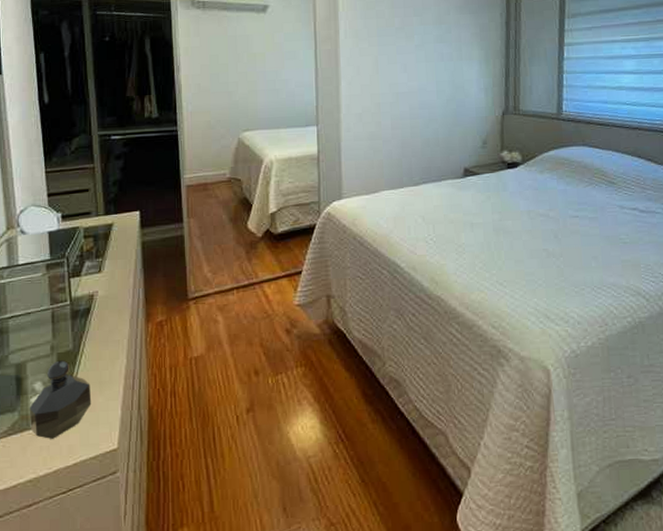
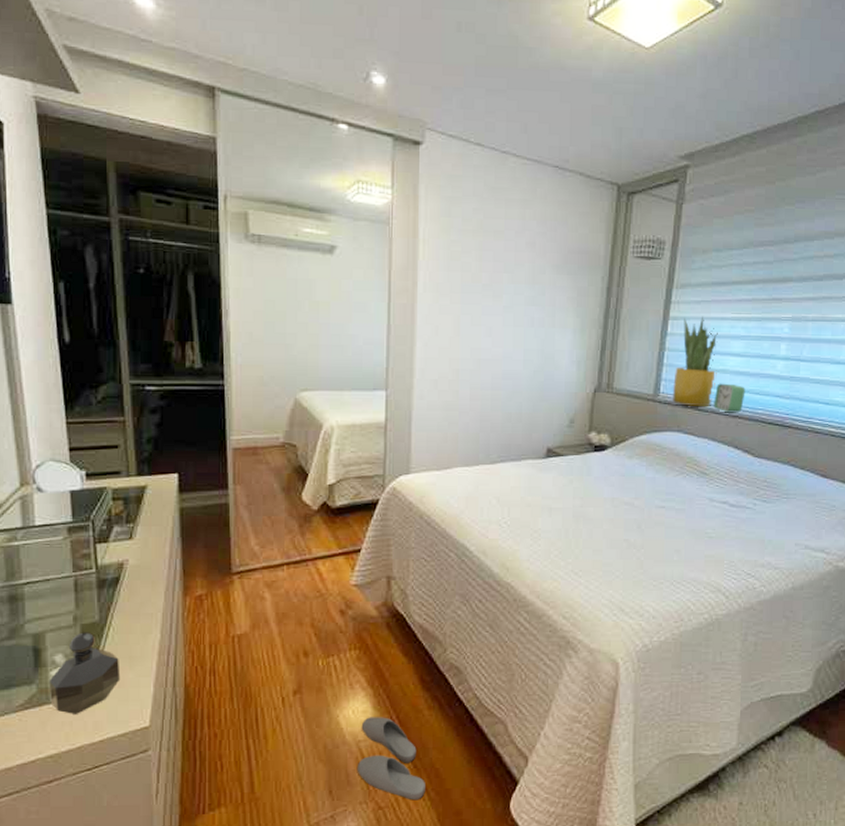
slippers: none [308,432,374,516] -> present [357,717,425,801]
planter: none [574,40,614,122] -> present [673,316,718,407]
alarm clock: none [613,98,642,126] -> present [713,383,746,413]

